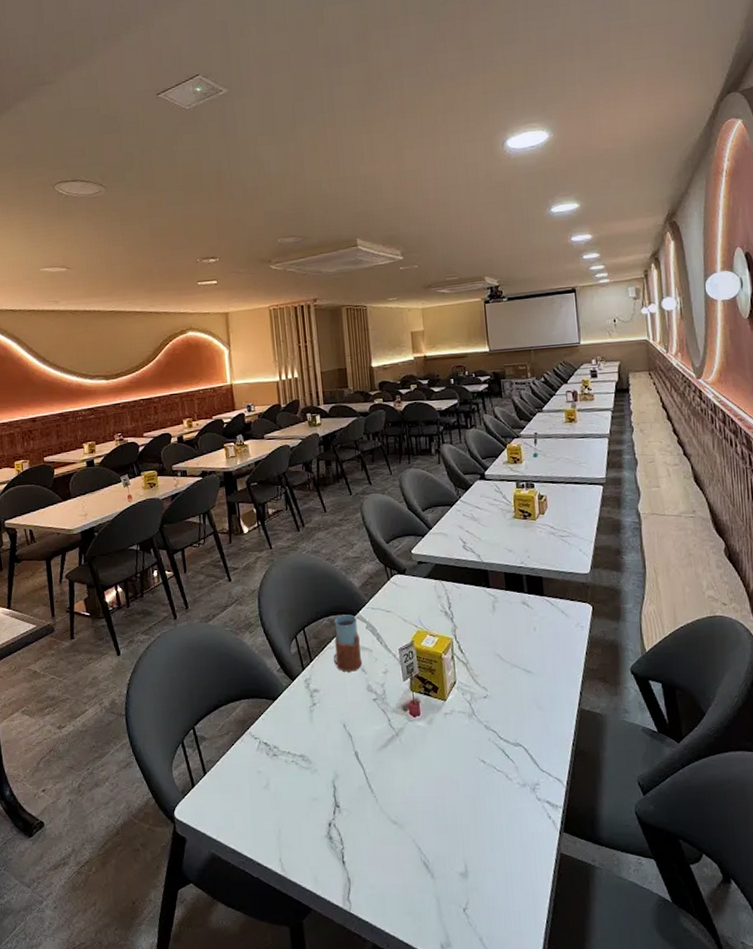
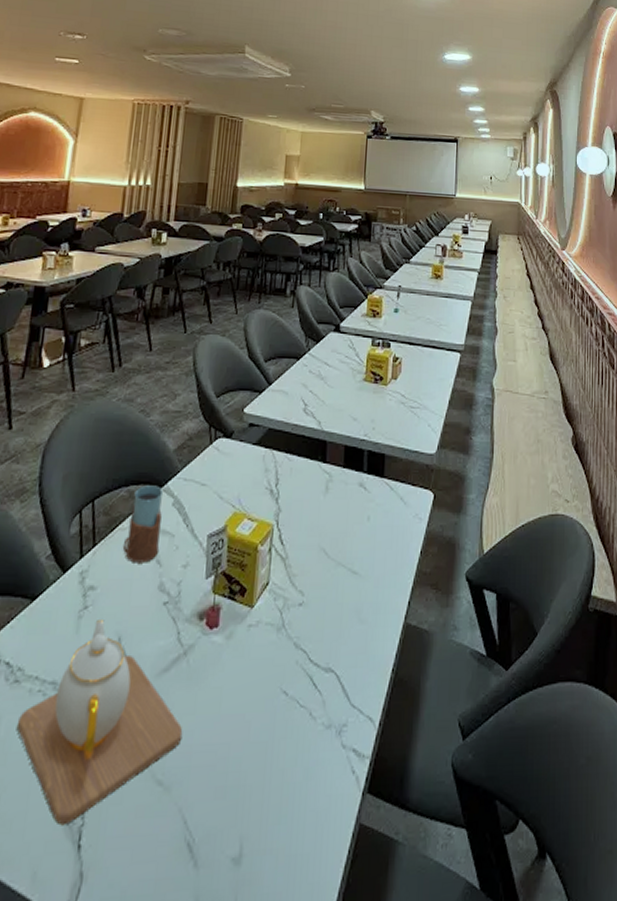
teapot: none [282,713,406,848] -> present [17,620,183,826]

